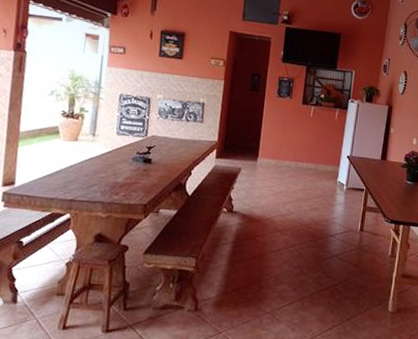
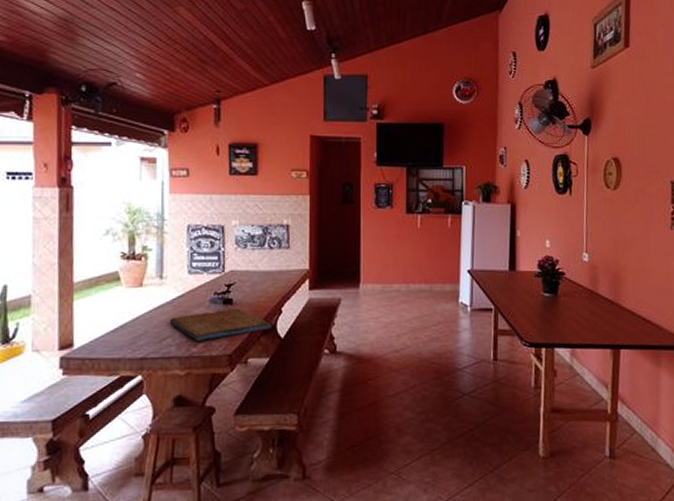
religious icon: none [97,167,182,191] -> present [169,308,272,341]

